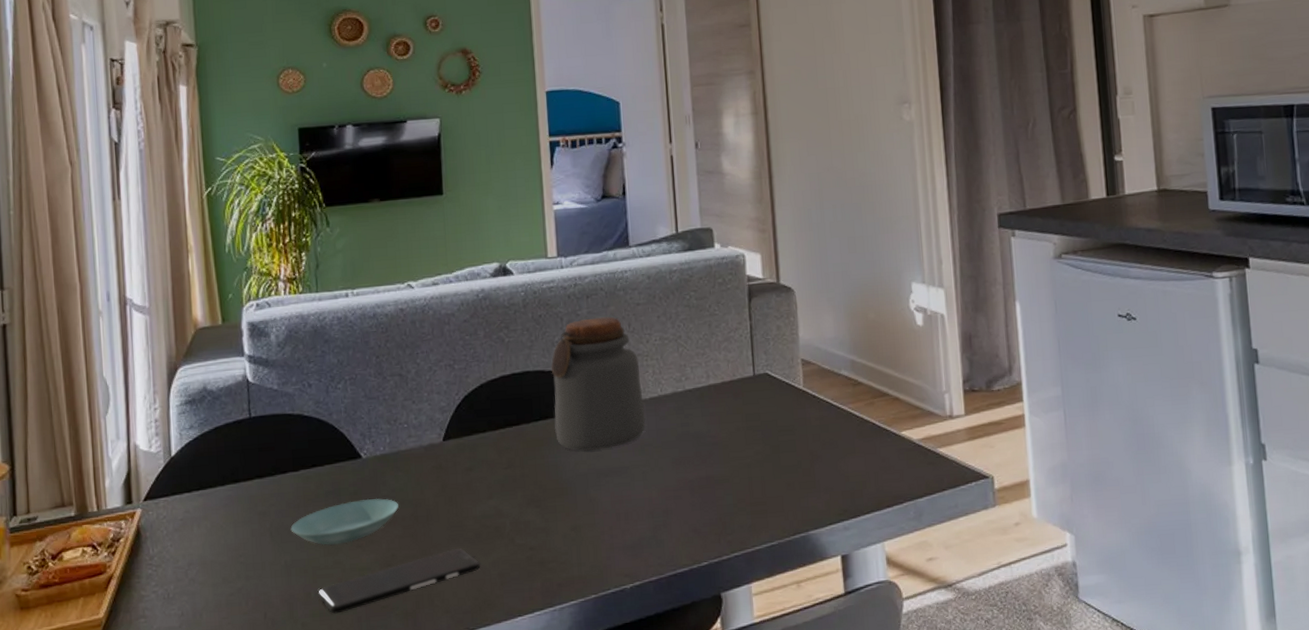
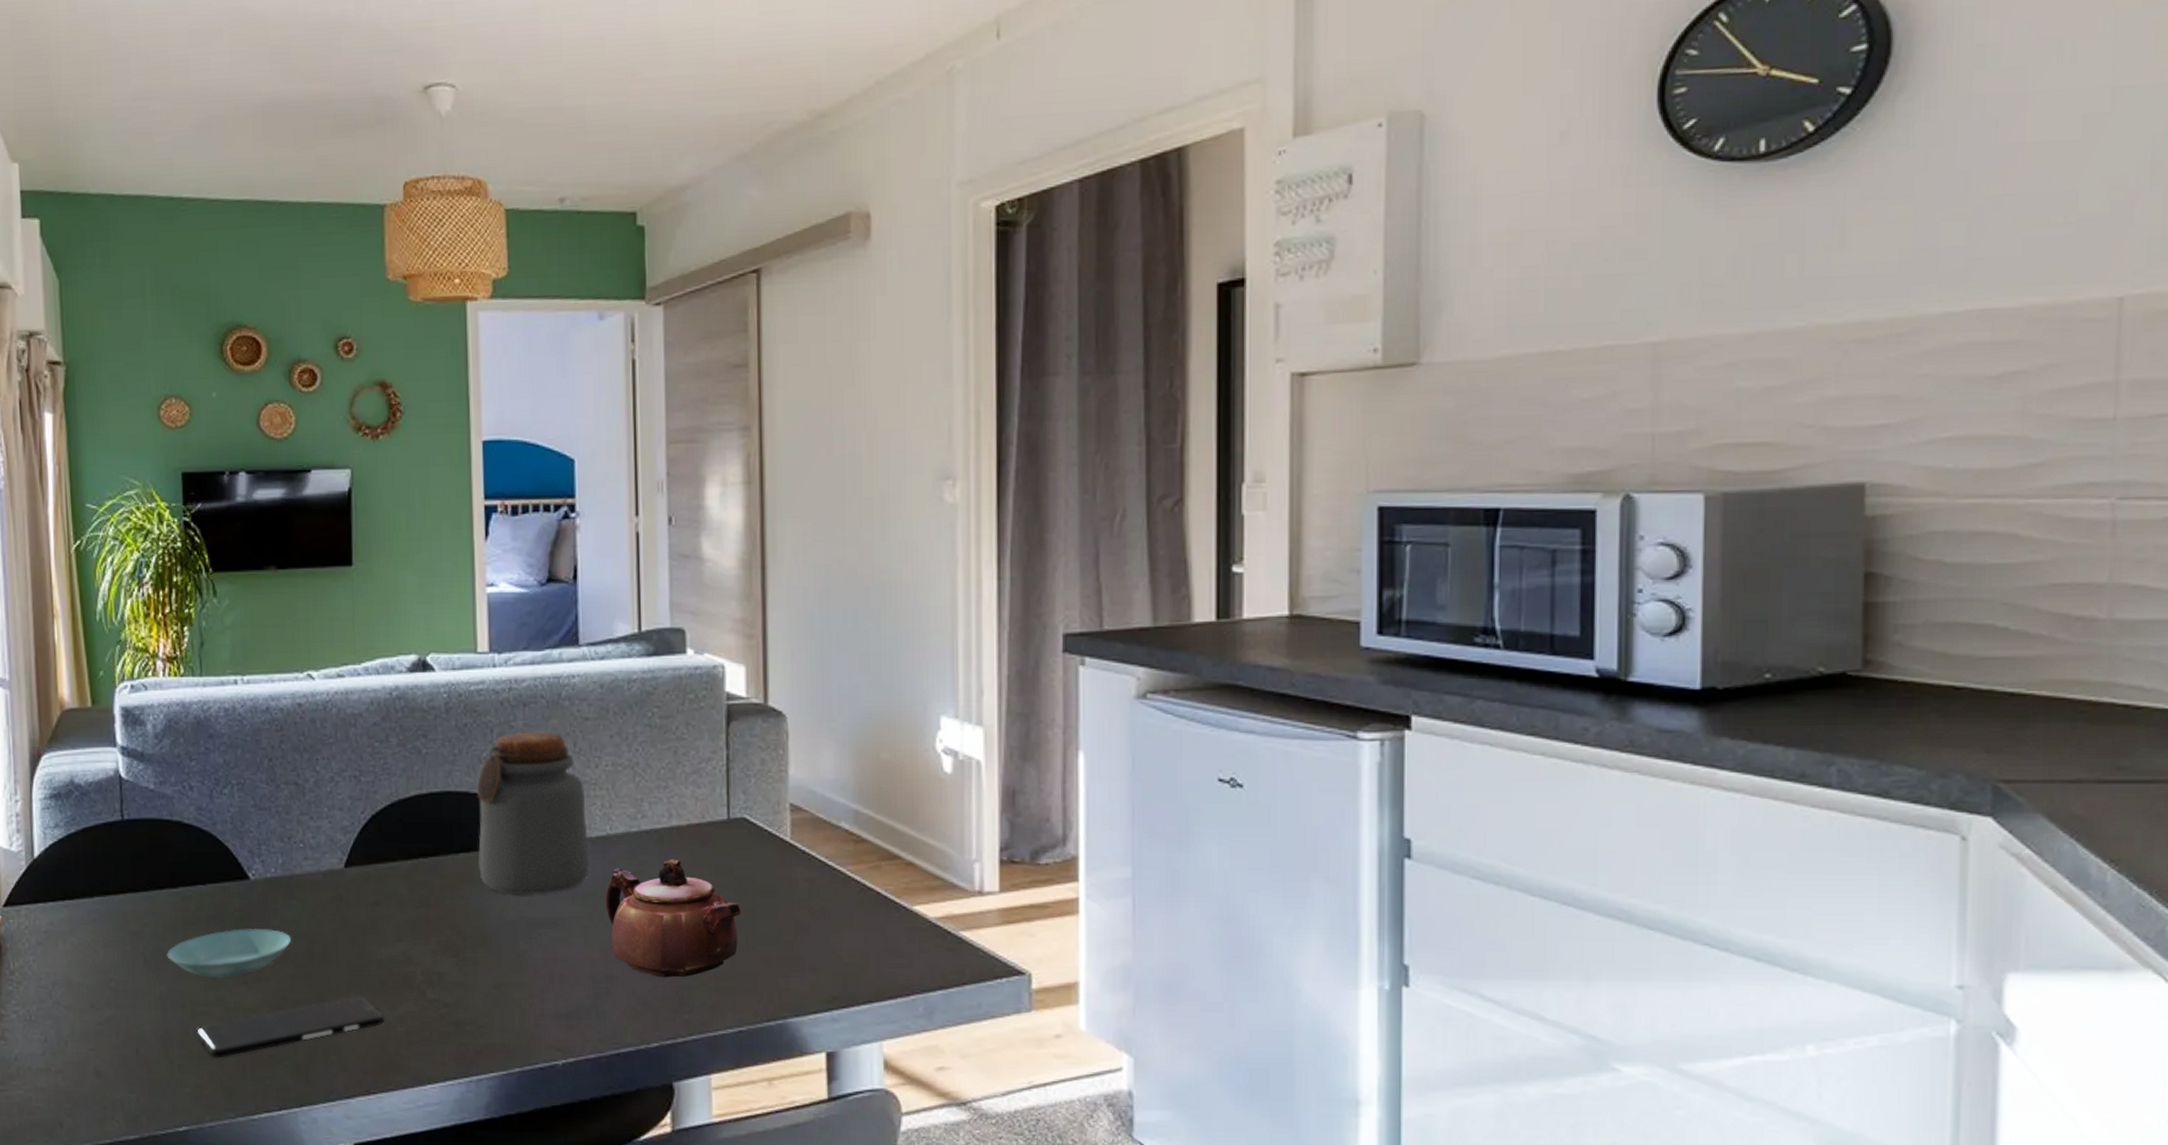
teapot: none [659,411,768,508] -> present [605,859,741,978]

